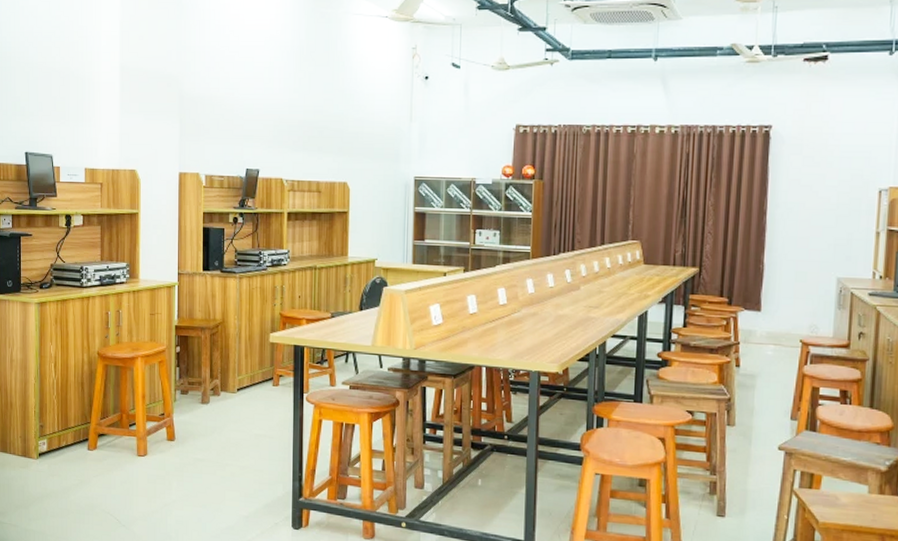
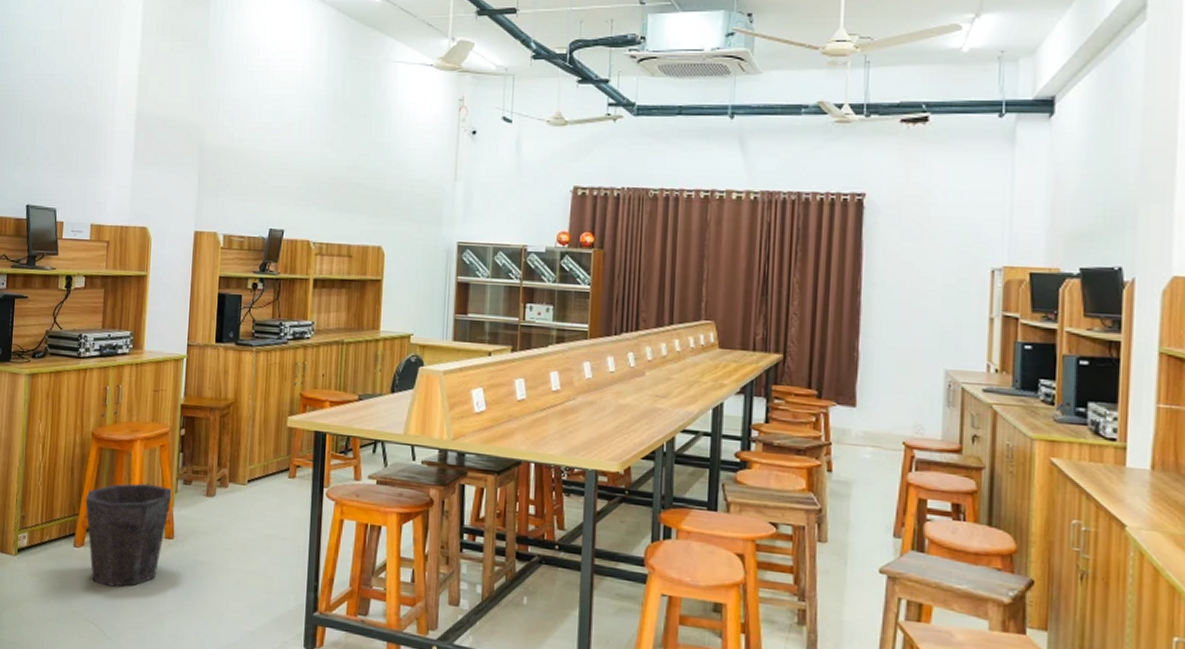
waste bin: none [95,394,171,483] -> present [85,483,172,587]

